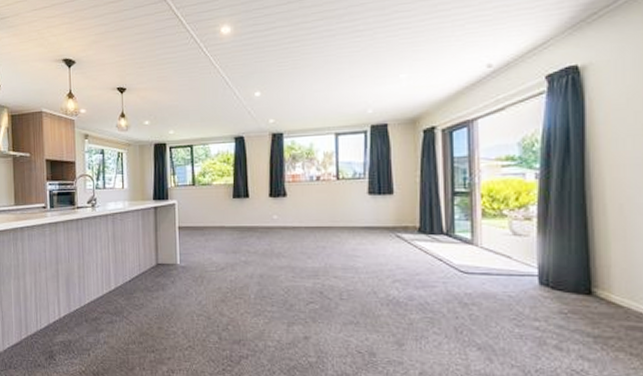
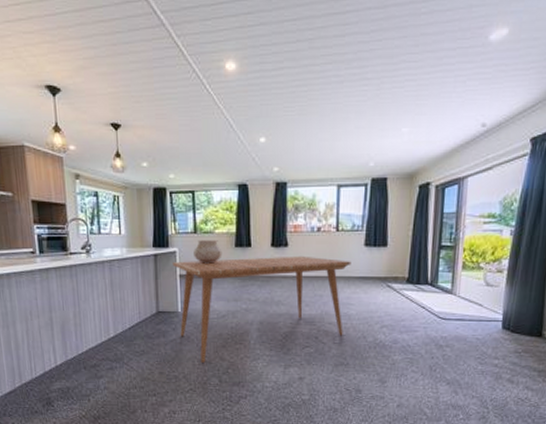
dining table: none [171,205,355,318] -> present [172,255,352,363]
ceramic pot: none [192,192,220,215] -> present [194,240,222,264]

